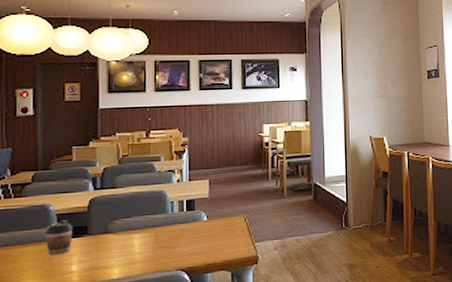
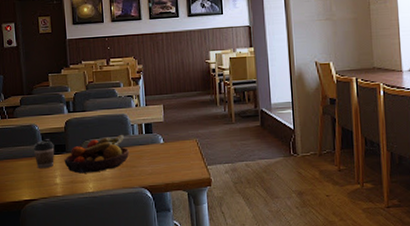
fruit bowl: none [84,213,165,258] -> present [64,135,129,174]

